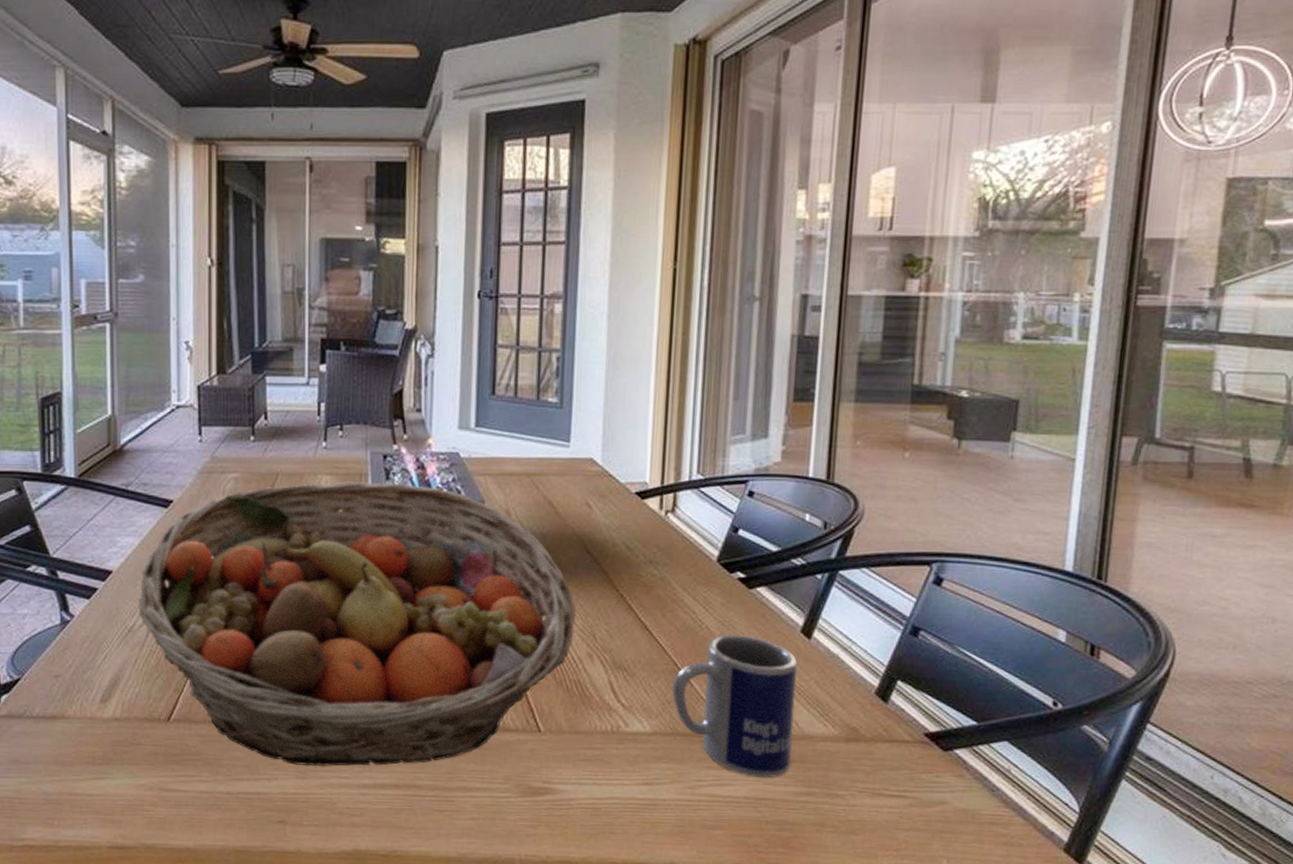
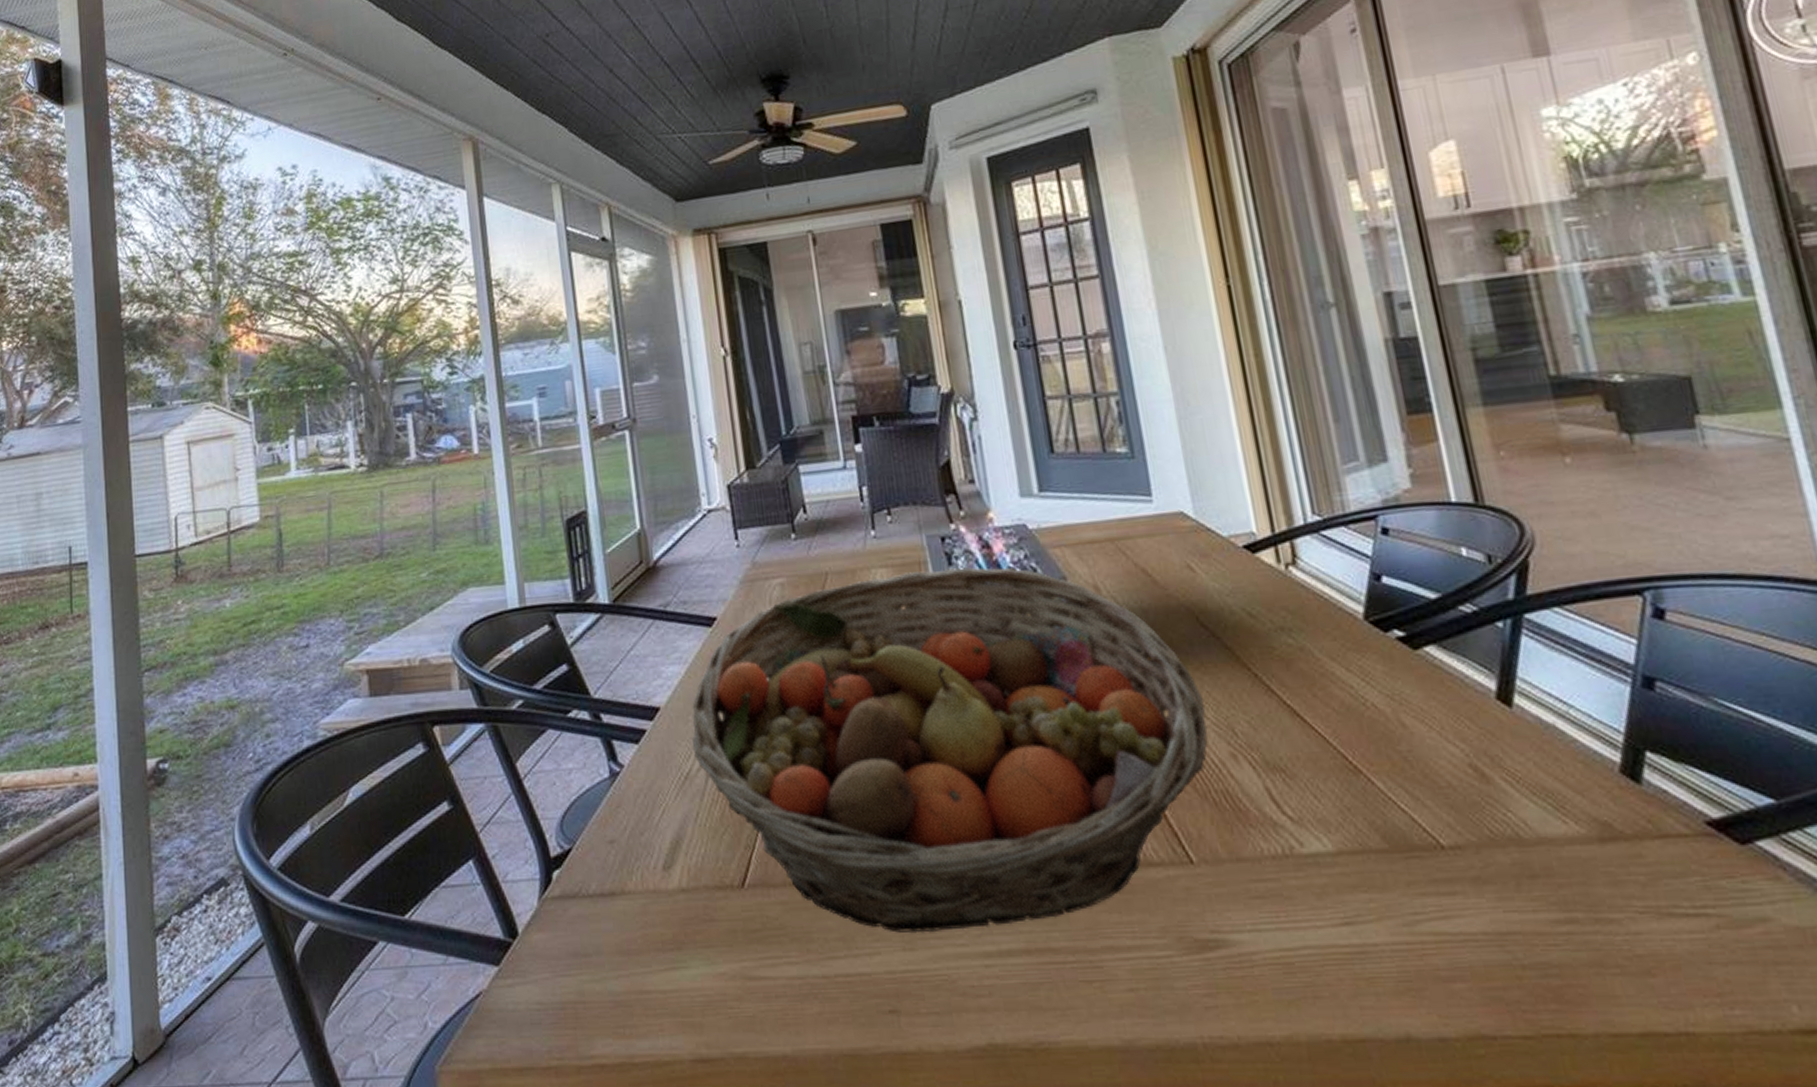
mug: present [672,633,797,778] -> none [1347,709,1533,903]

